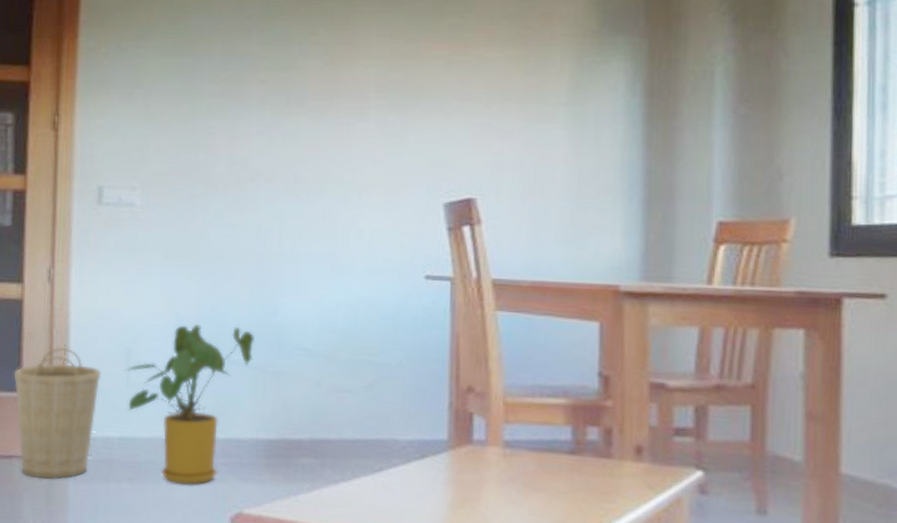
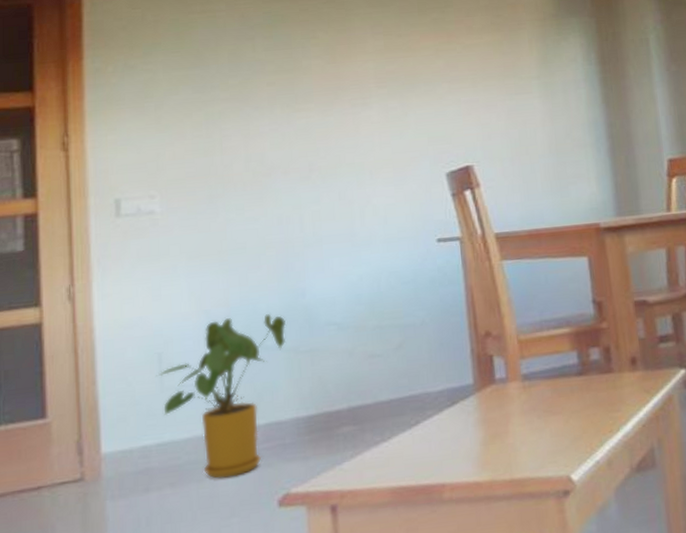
basket: present [13,346,101,480] -> none [37,363,133,505]

